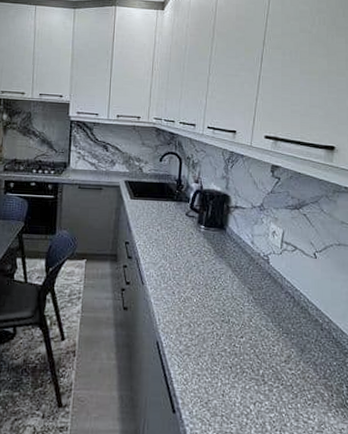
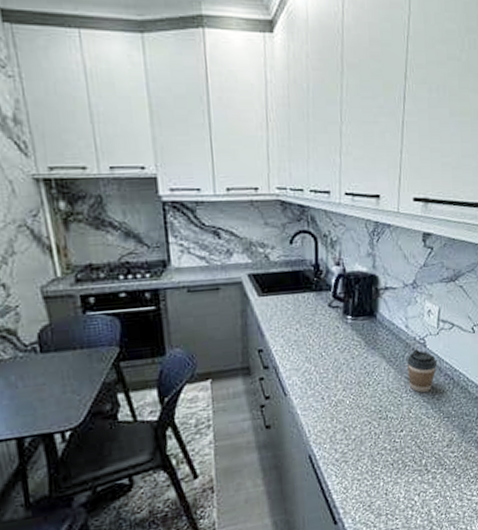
coffee cup: none [251,264,279,305] -> present [407,349,438,393]

